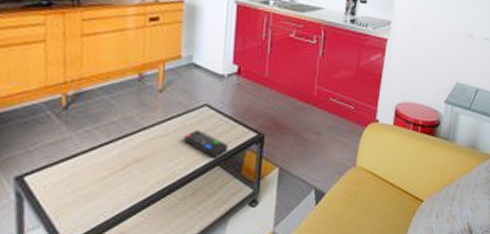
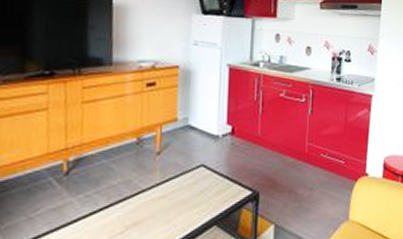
remote control: present [183,130,227,158] -> none [181,191,224,218]

